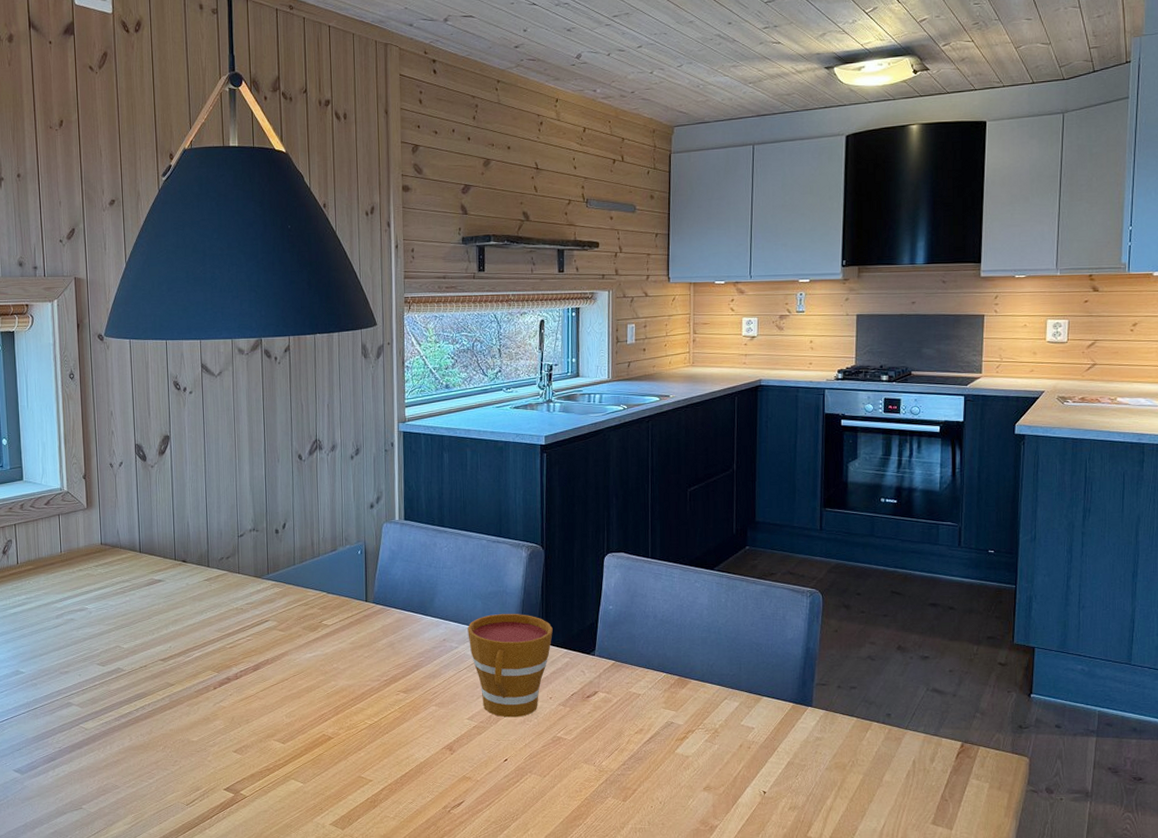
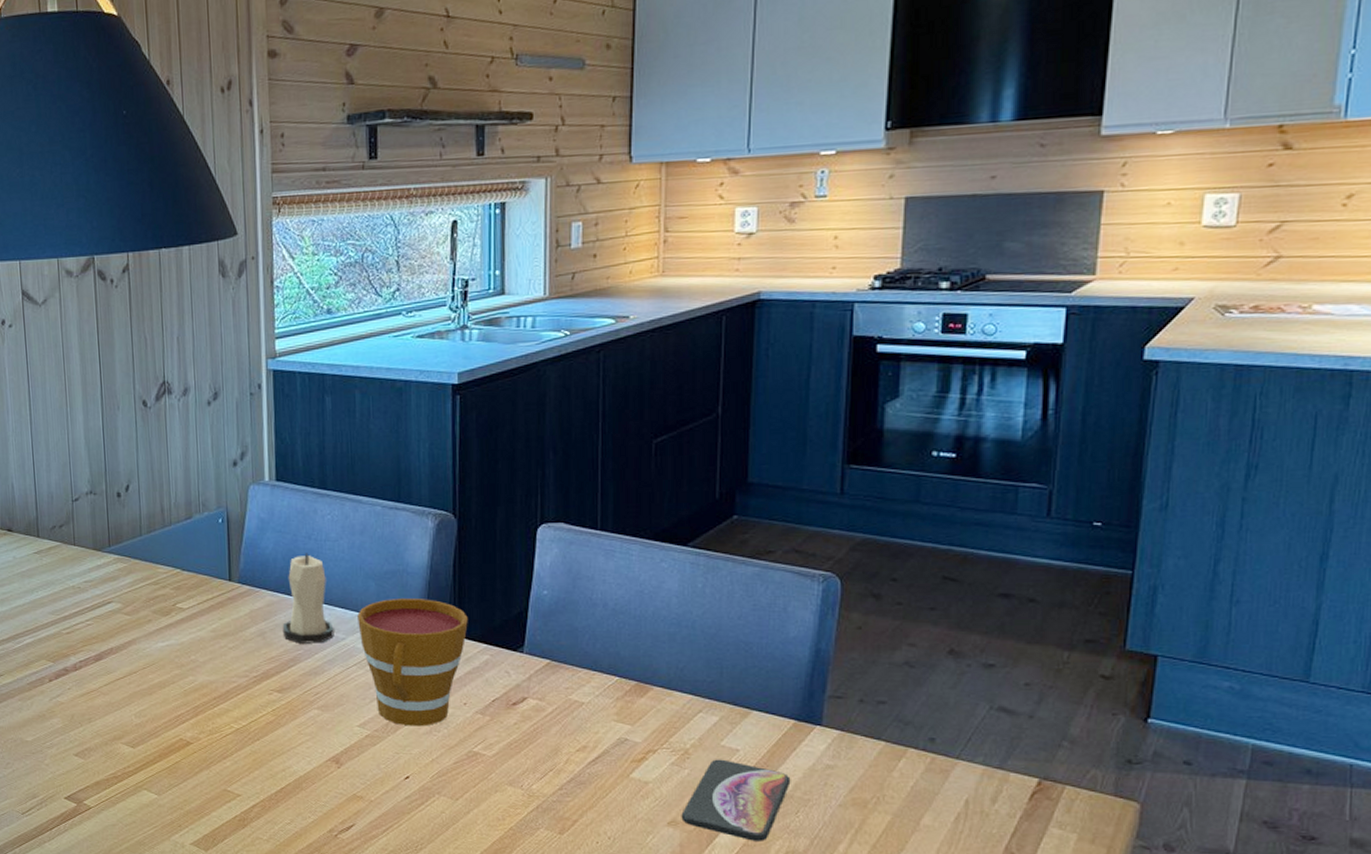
candle: none [408,578,449,652] -> present [282,553,334,644]
smartphone: none [713,736,792,800] -> present [681,759,791,841]

